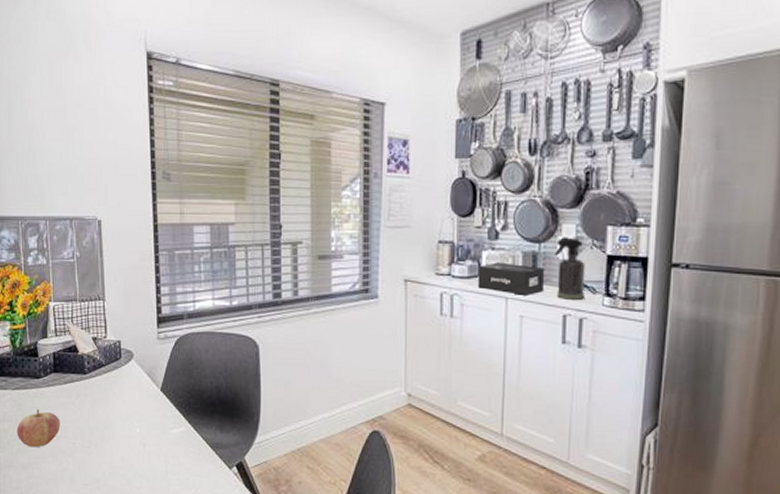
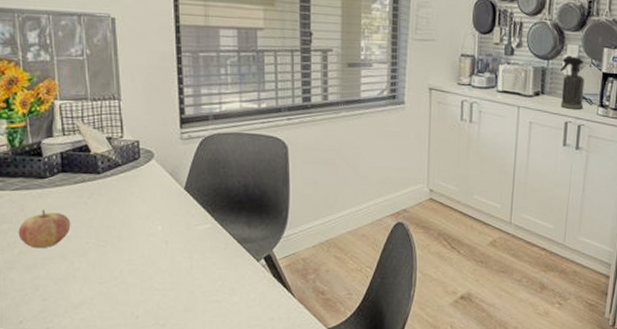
box: present [477,262,544,297] -> none [494,75,551,106]

